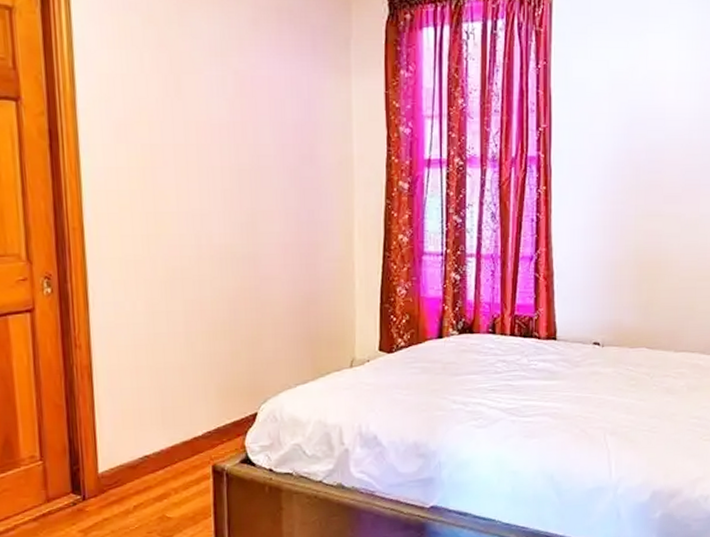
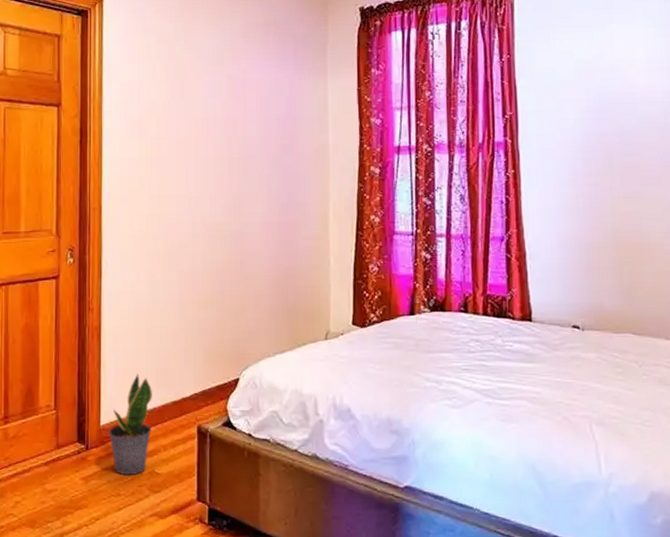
potted plant: none [109,414,160,524] -> present [109,374,152,476]

